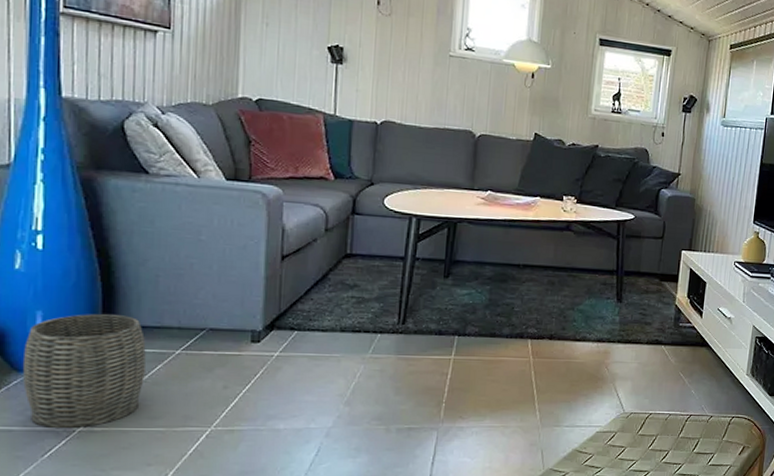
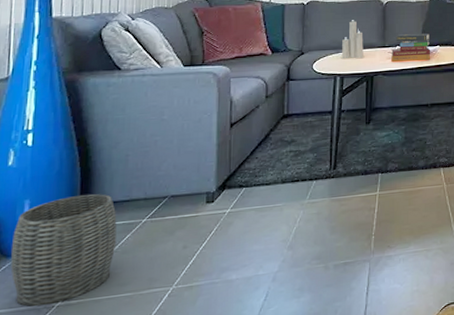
candle: none [419,151,448,200] -> present [341,20,365,60]
books: none [480,176,529,214] -> present [391,33,431,62]

